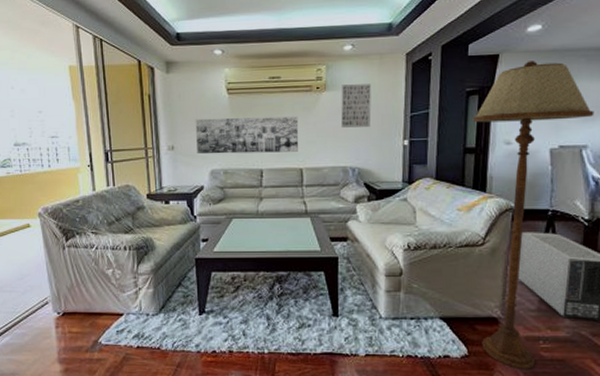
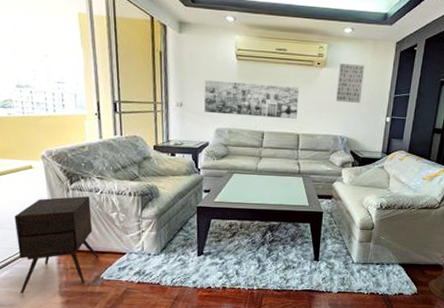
side table: none [14,253,96,362] -> present [14,196,98,294]

